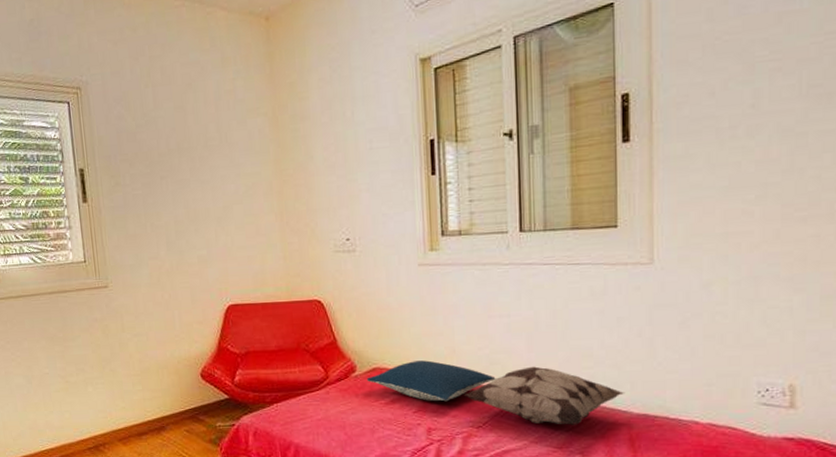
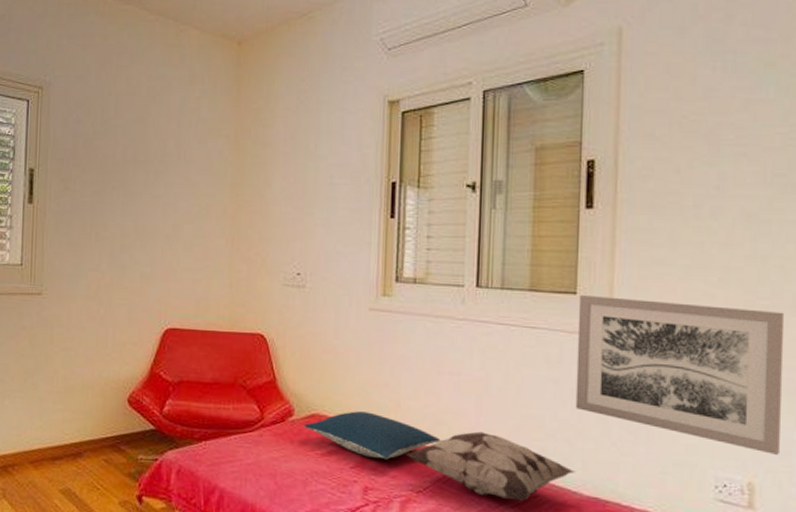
wall art: none [620,221,823,357] -> present [575,294,785,455]

